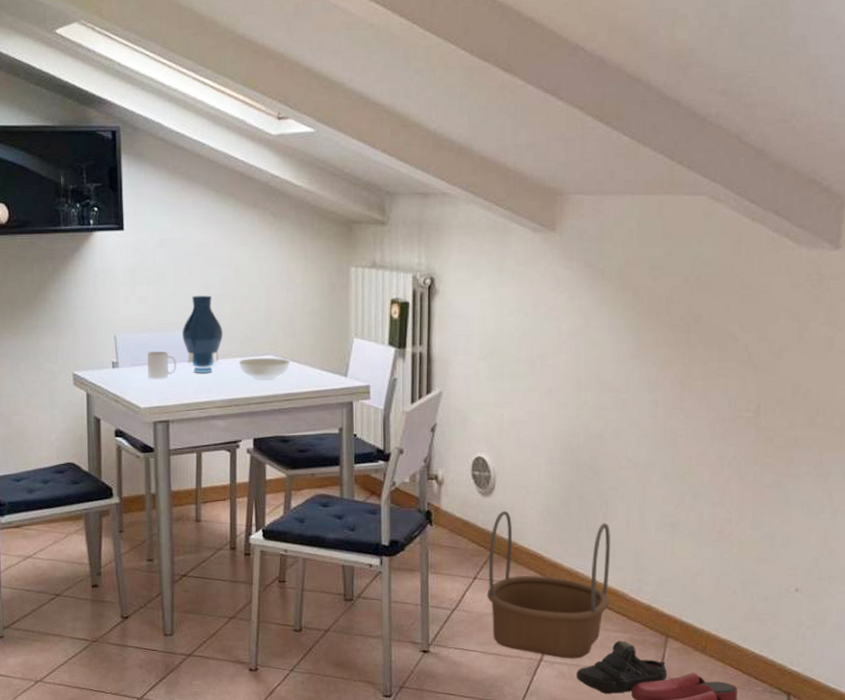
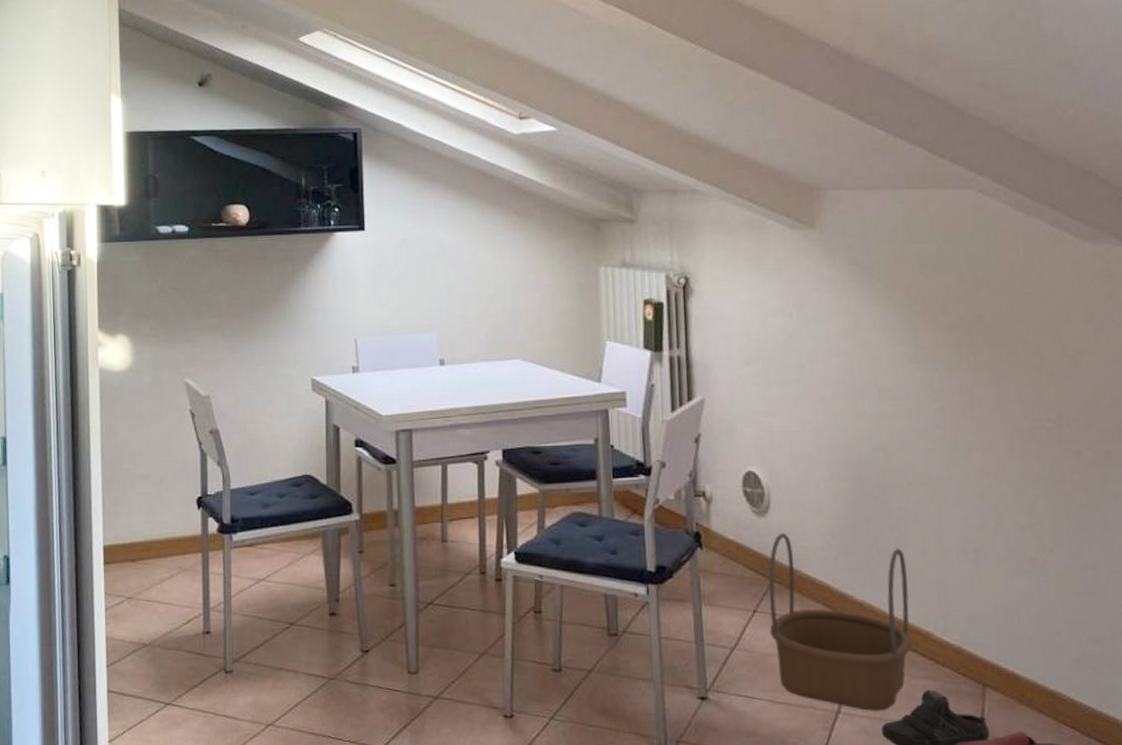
mug: present [147,352,176,379] -> none [389,355,419,385]
vase: present [181,295,223,373] -> none [424,296,468,378]
bowl: present [238,358,291,380] -> none [484,362,540,386]

